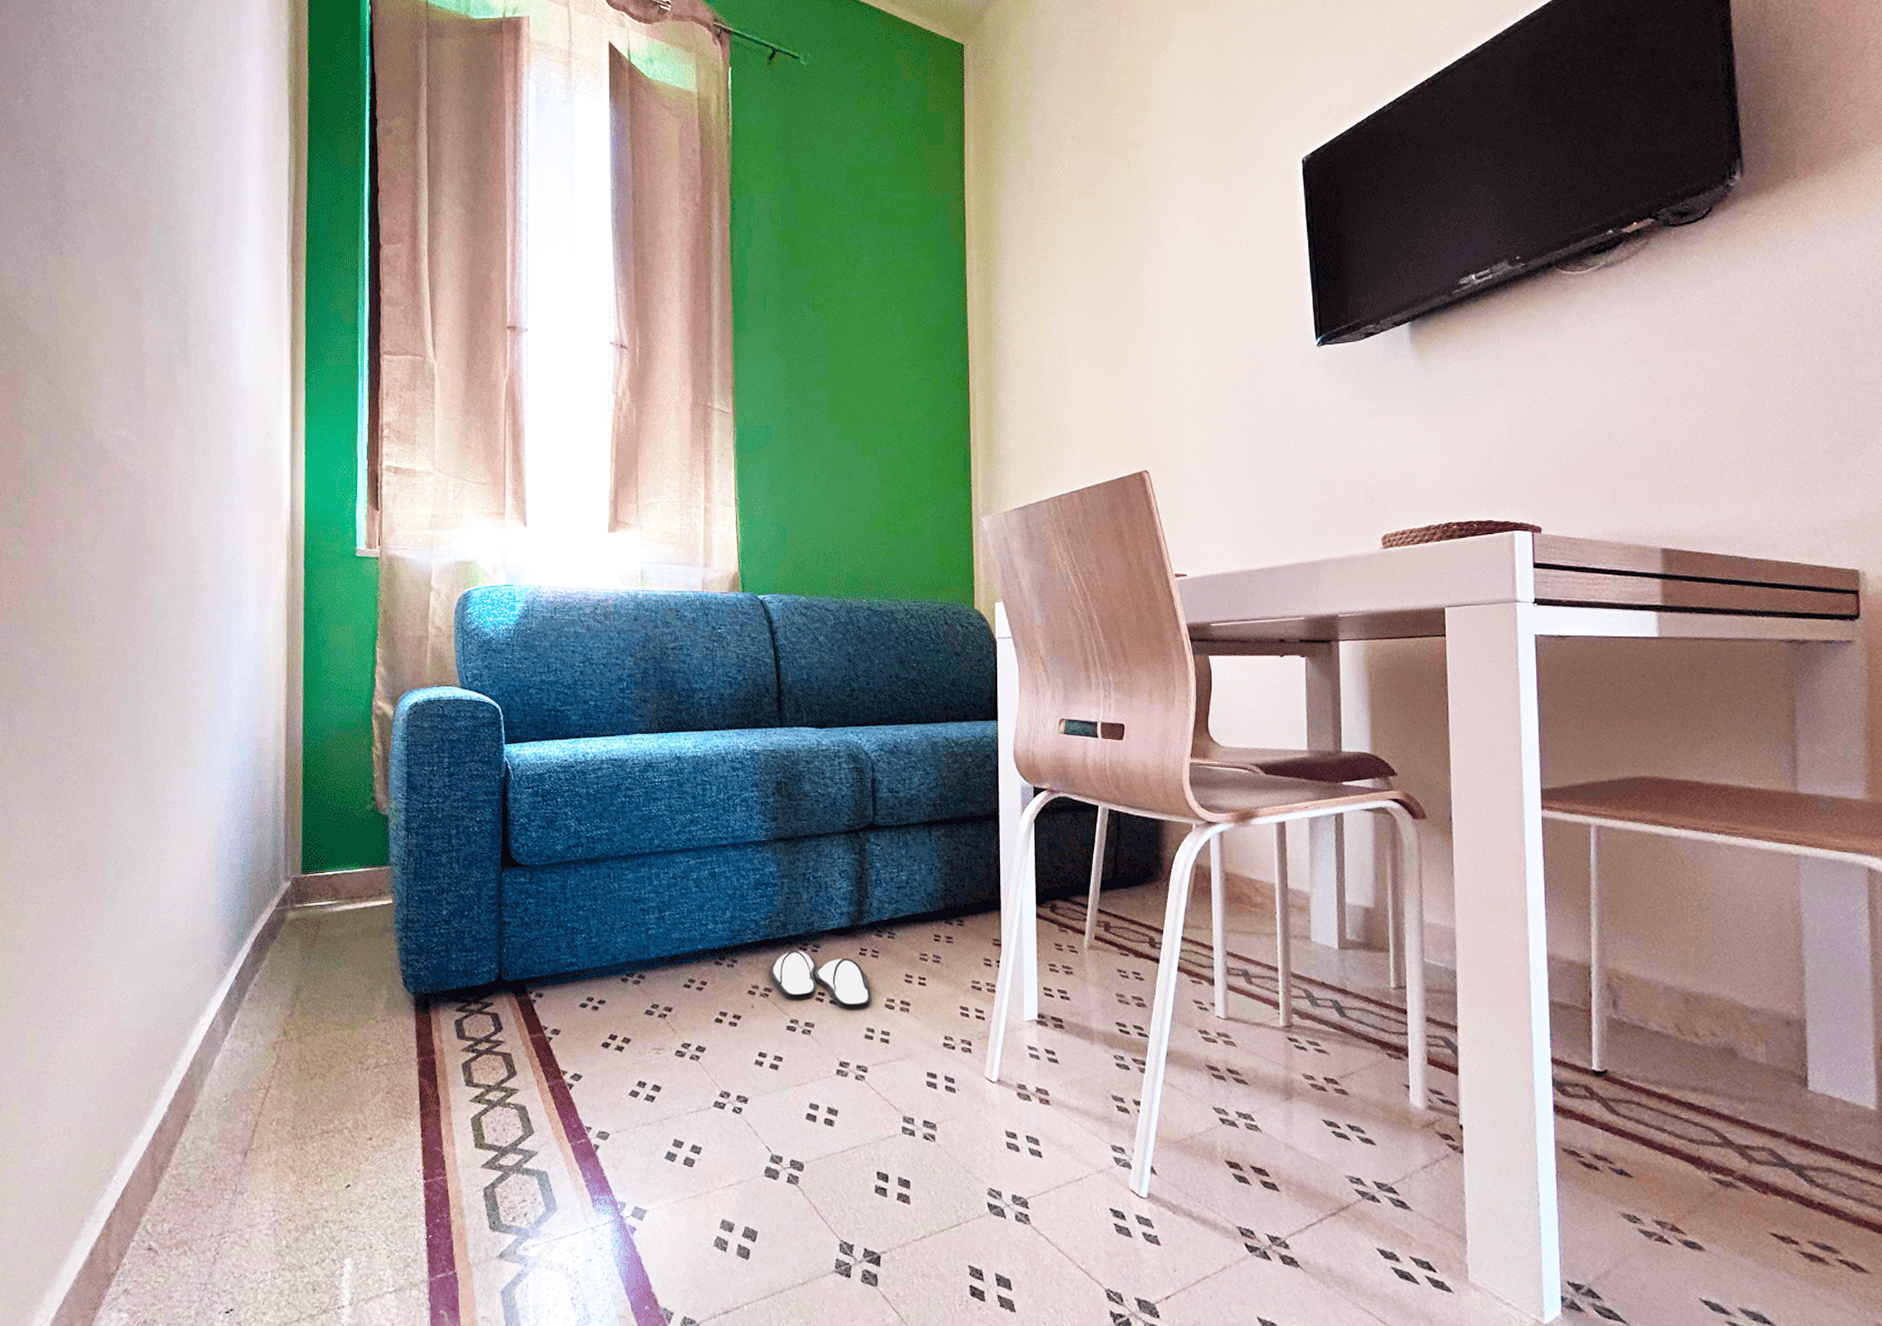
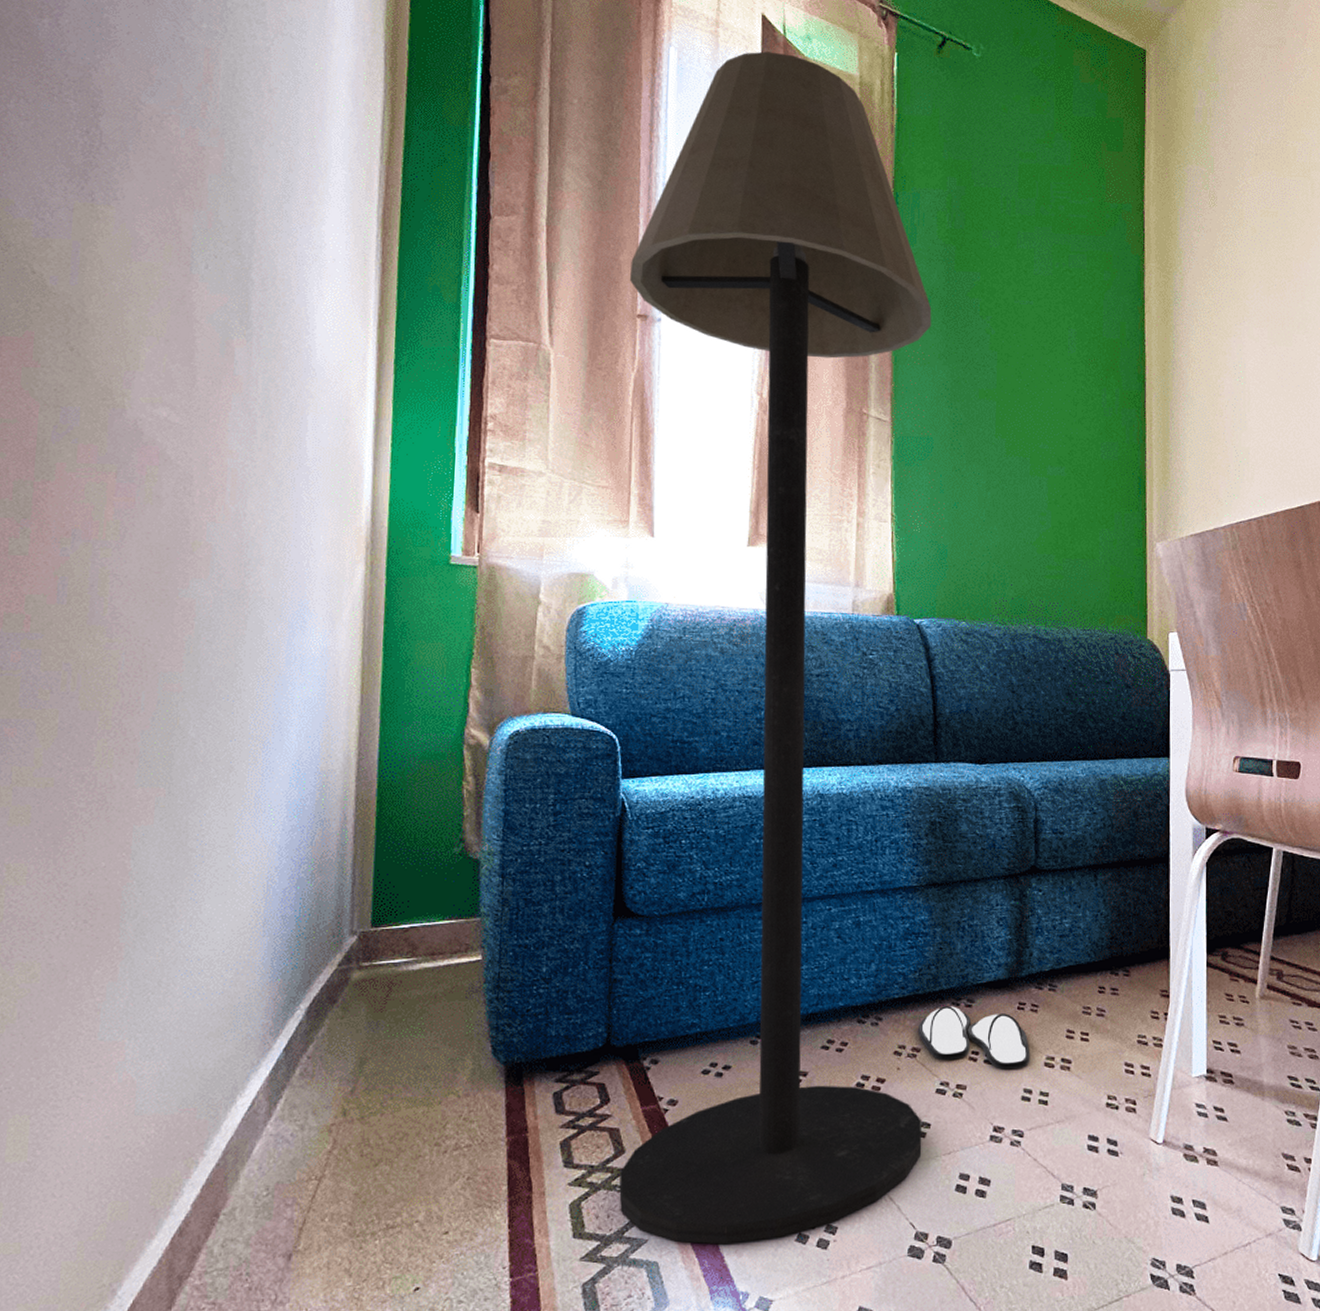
floor lamp: none [500,76,775,1159] -> present [619,51,932,1245]

